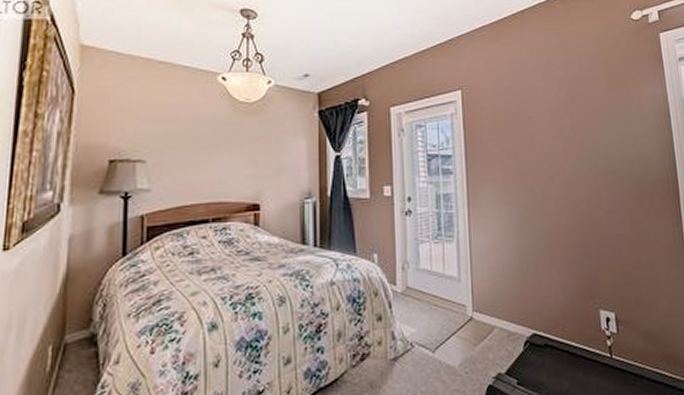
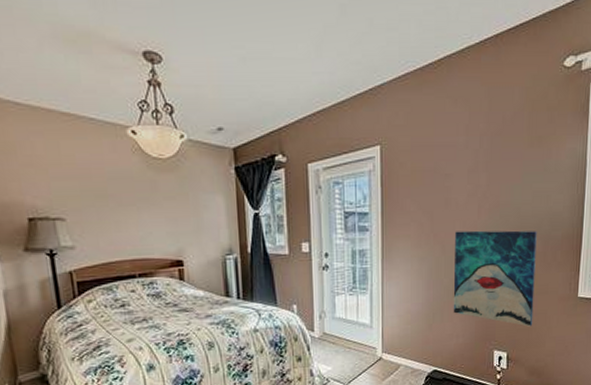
wall art: none [543,174,640,282] -> present [453,230,537,327]

